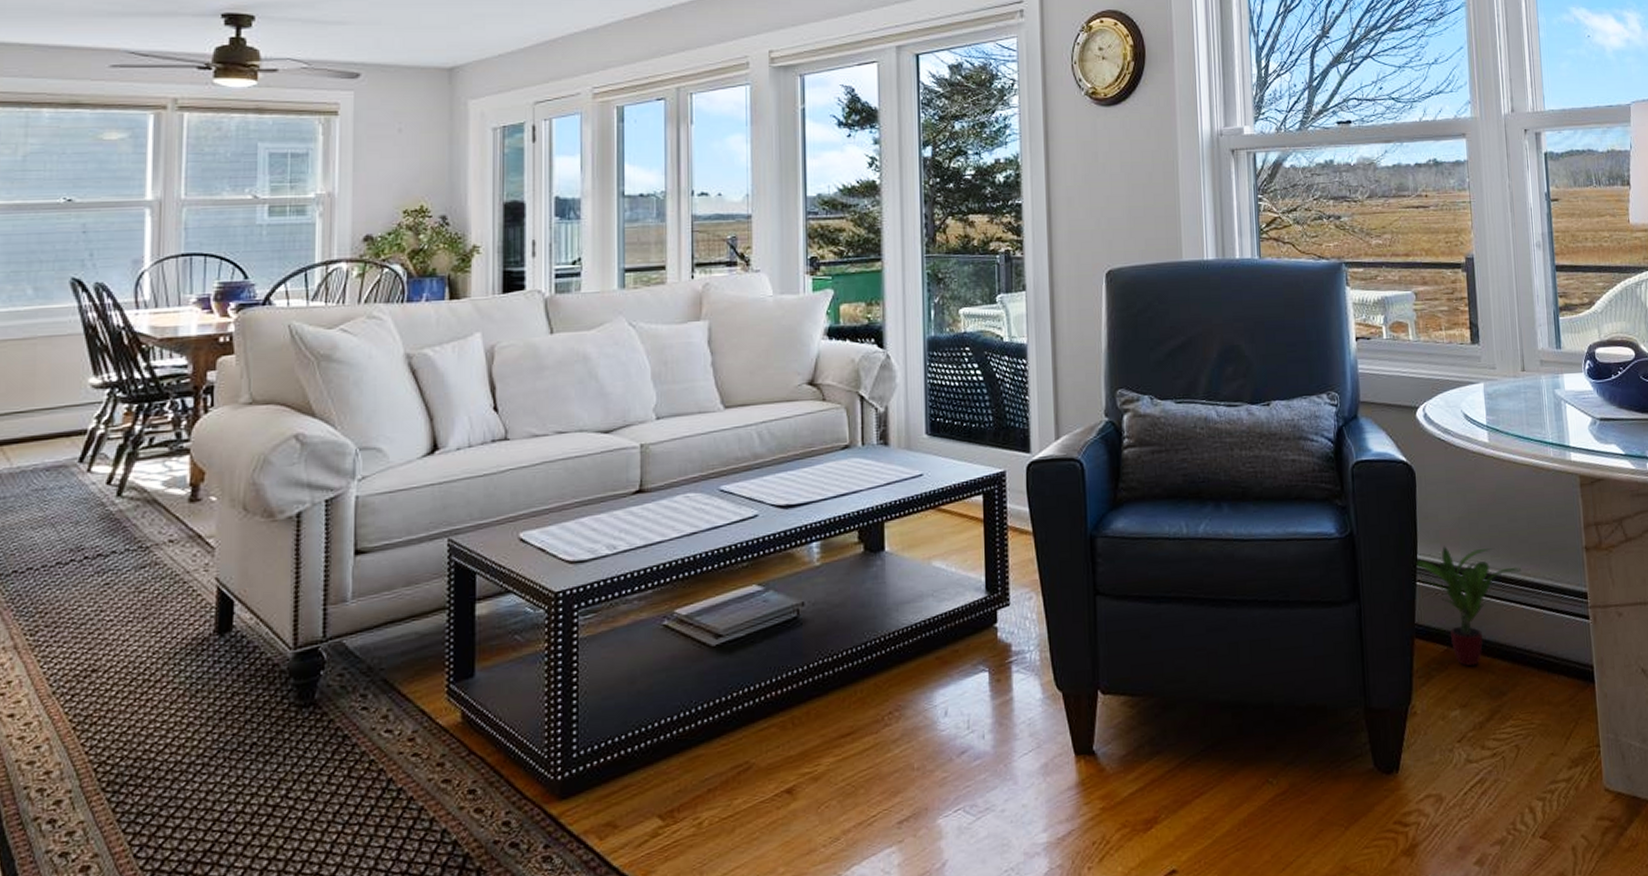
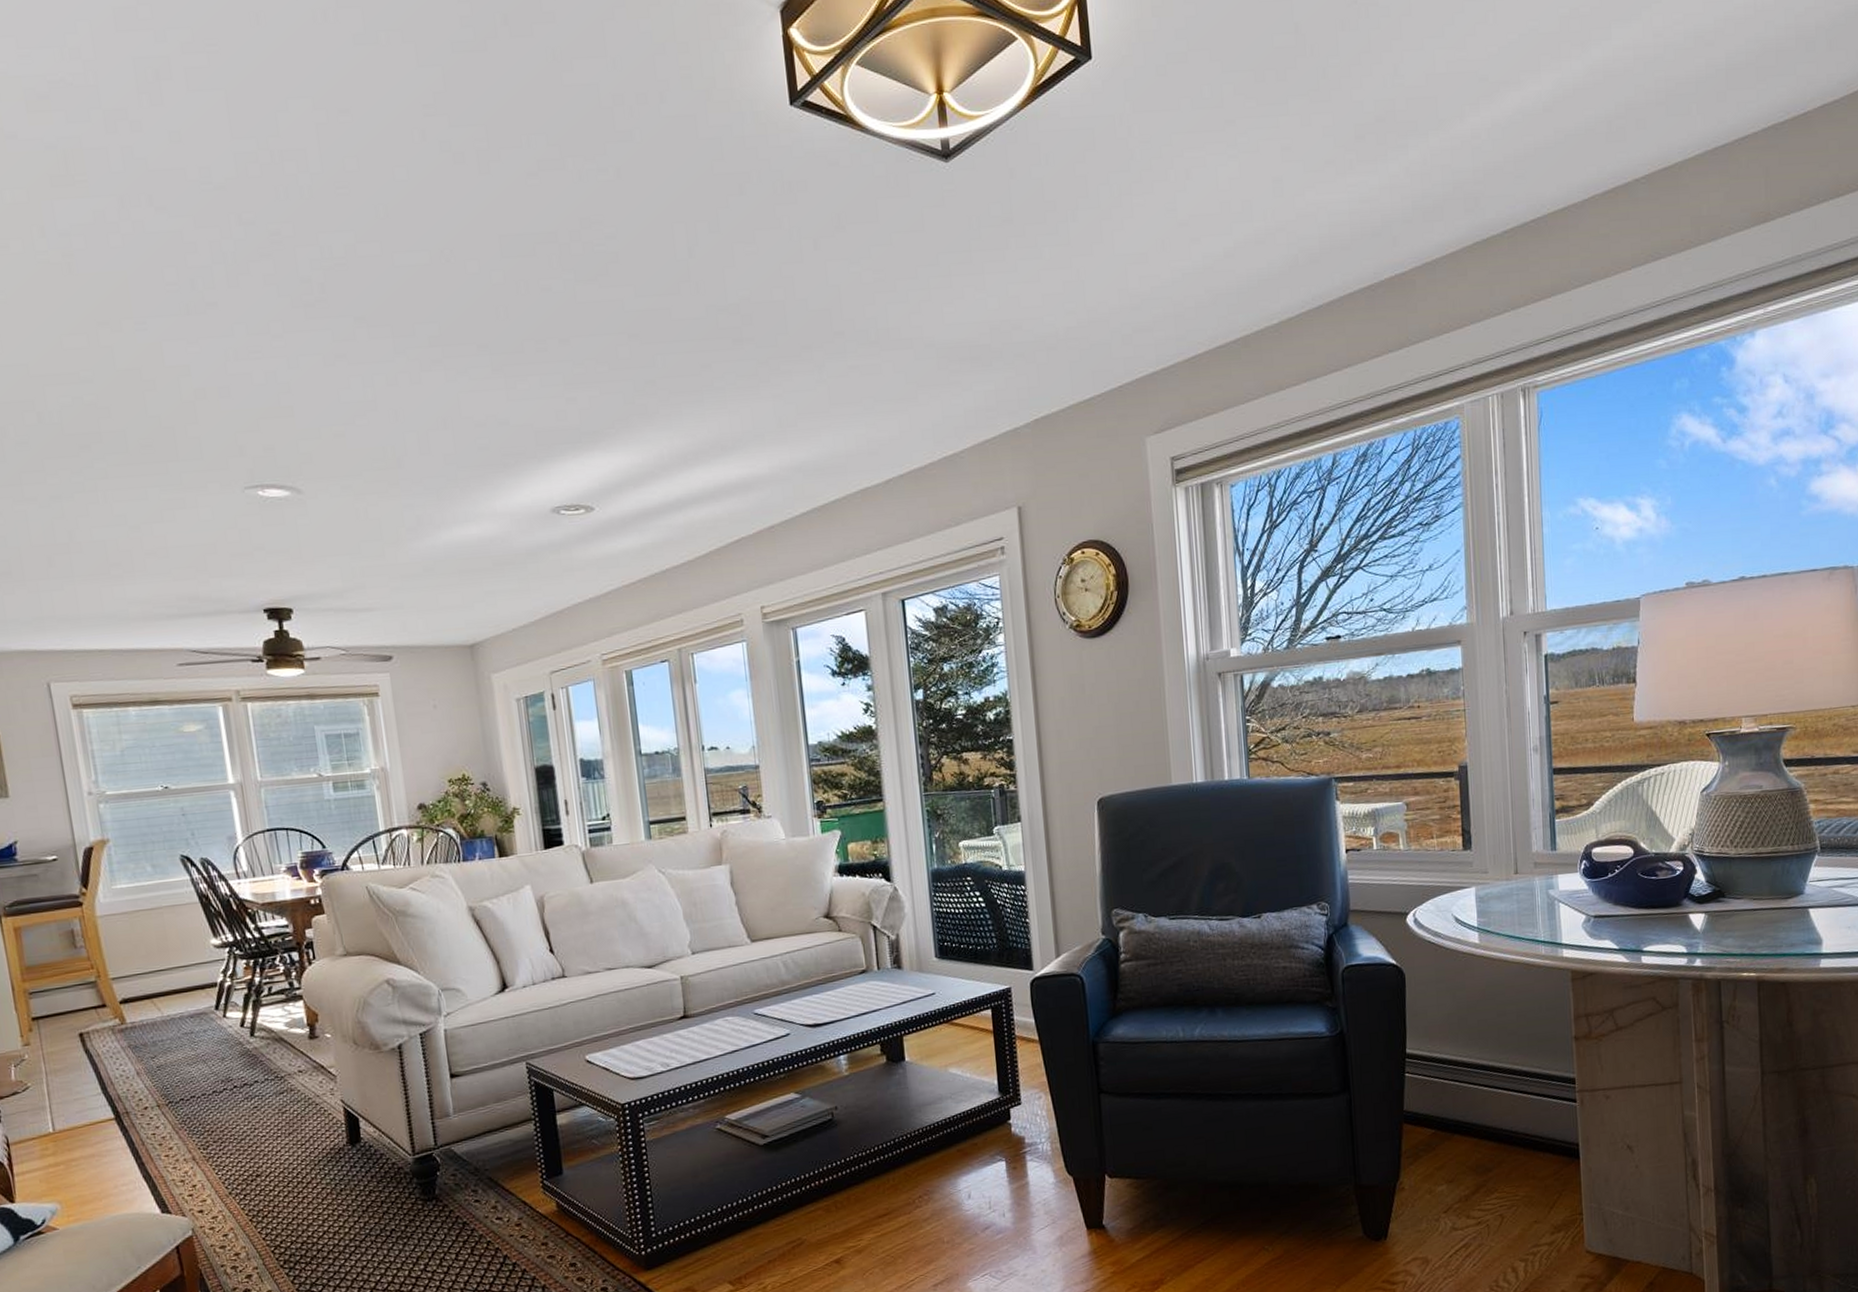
potted plant: present [1416,546,1522,667] -> none [1405,1040,1510,1148]

